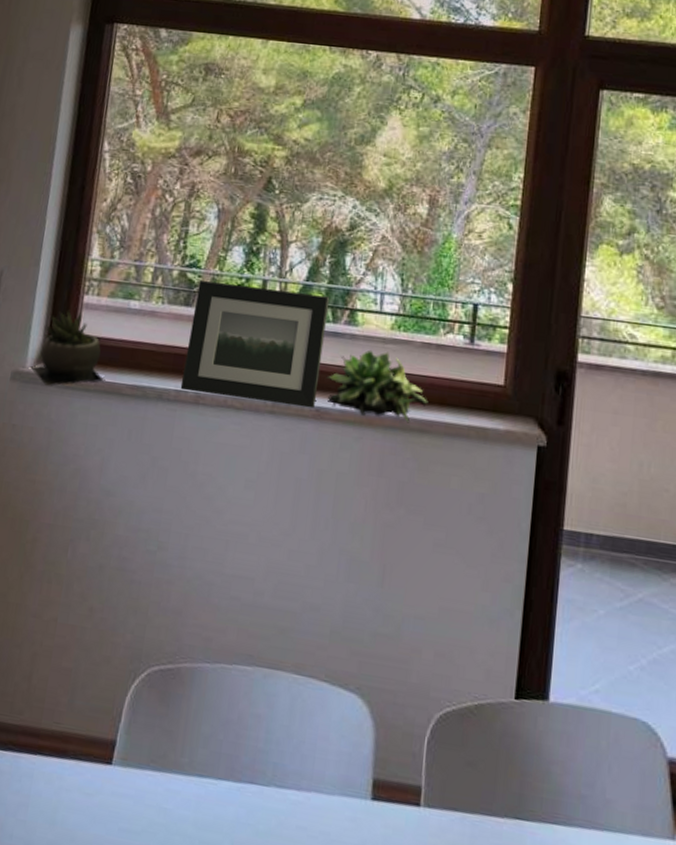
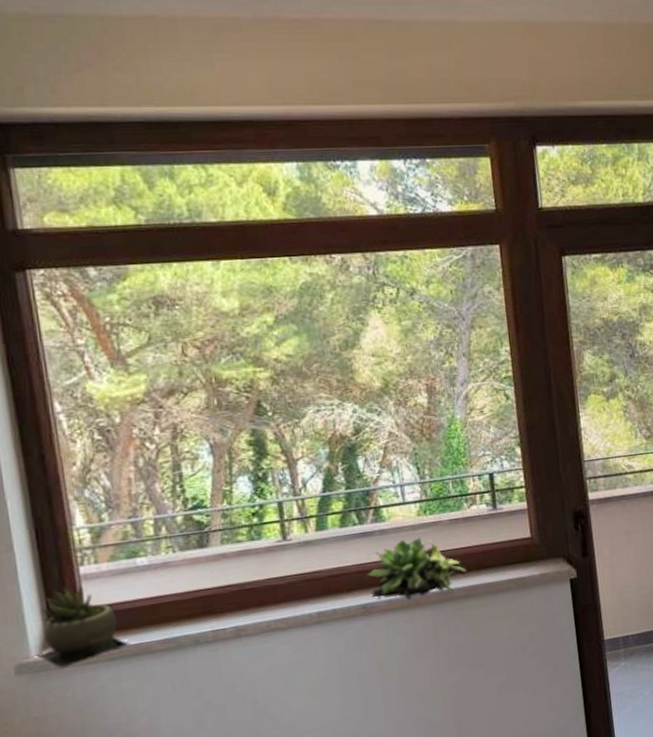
picture frame: present [180,281,330,409] -> none [208,502,361,629]

